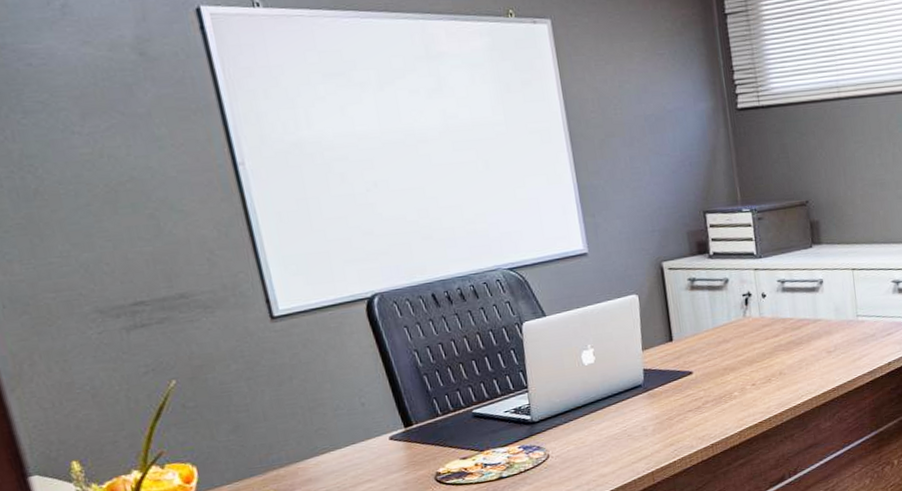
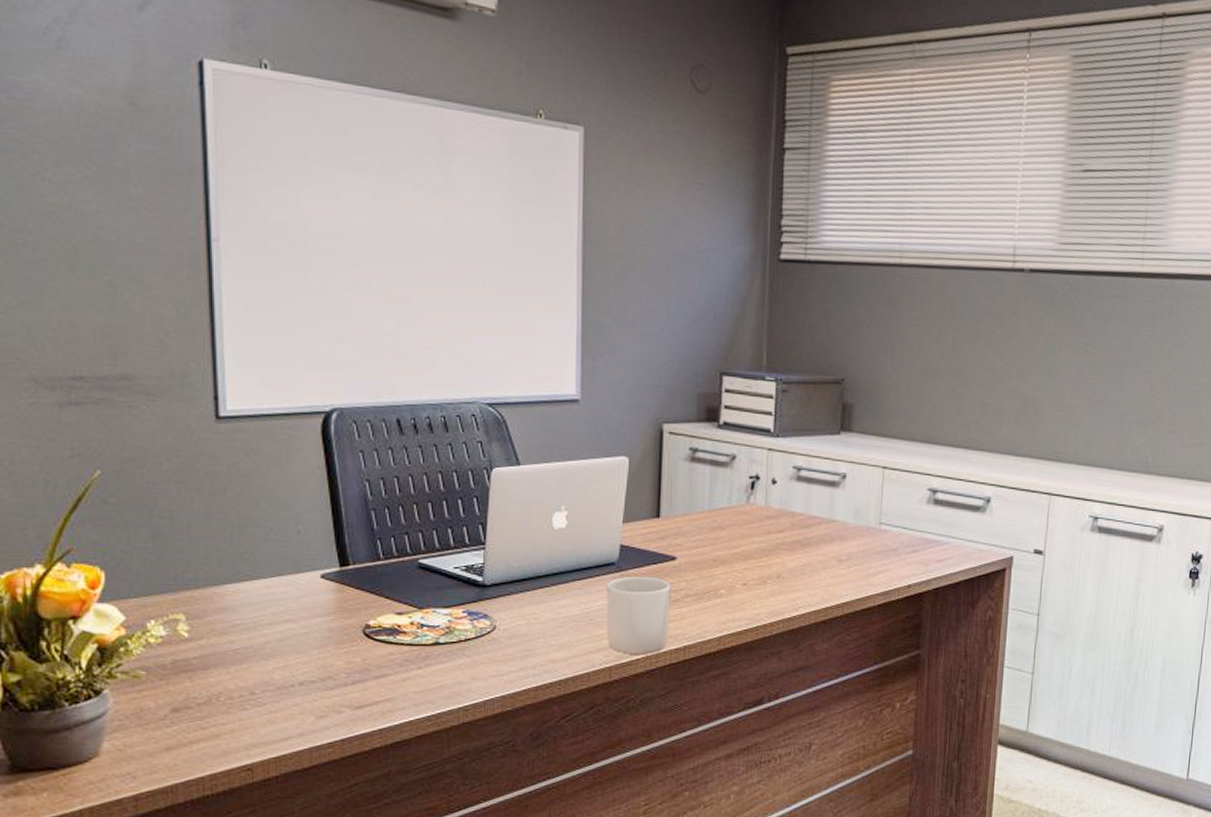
mug: none [637,391,697,459] -> present [606,576,672,654]

